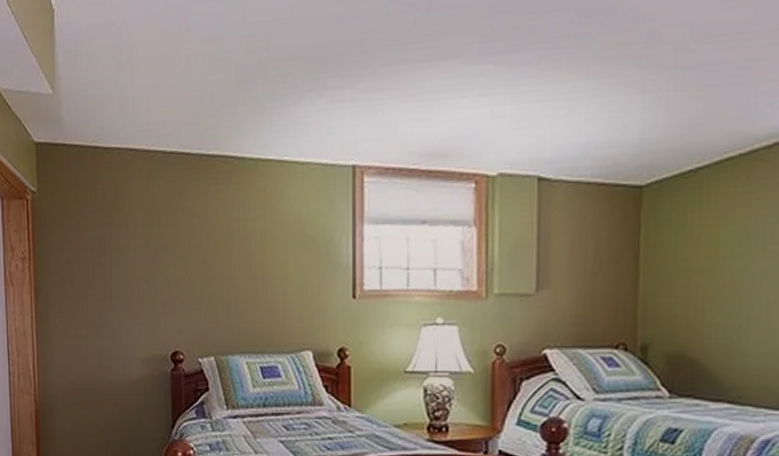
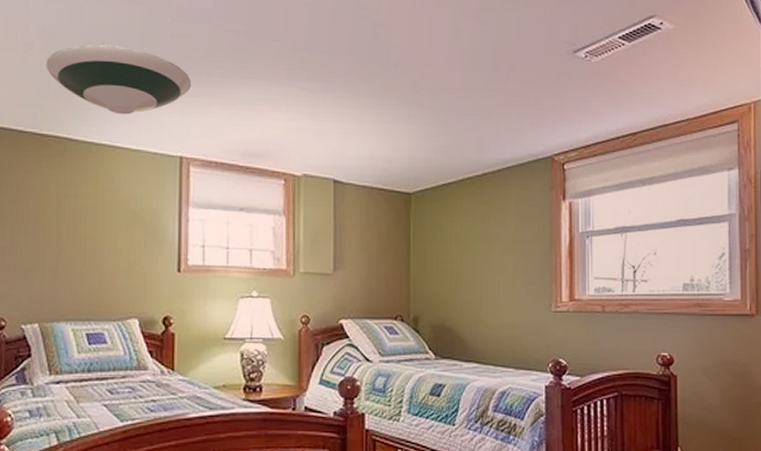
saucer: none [209,43,365,124] -> present [46,44,192,115]

